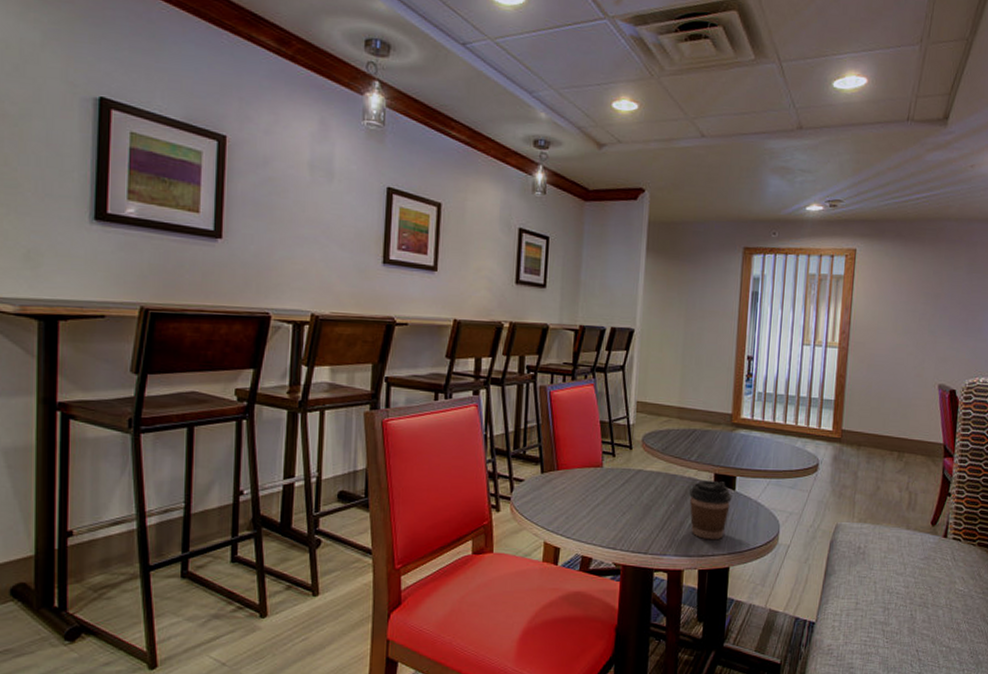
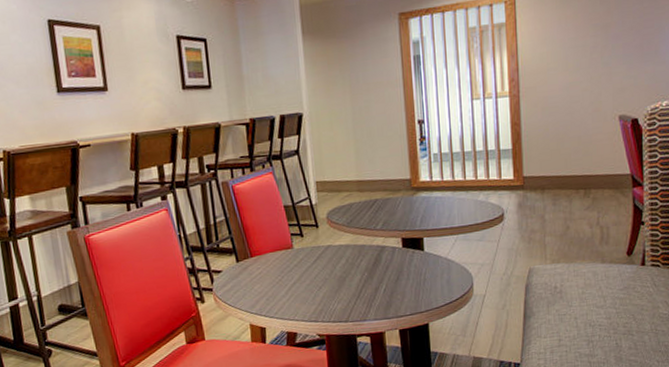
coffee cup: present [689,479,732,540] -> none [380,244,422,301]

